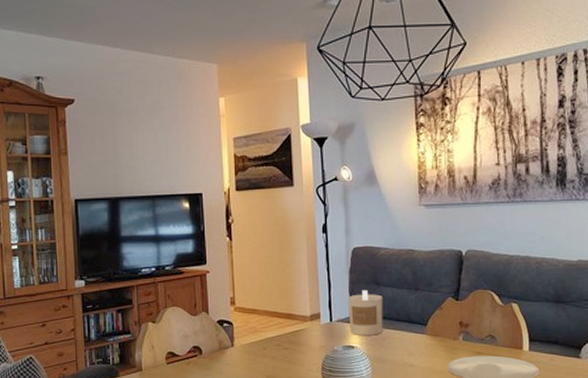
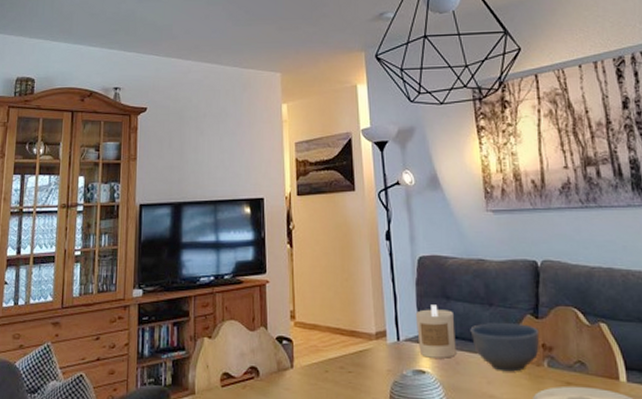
bowl: none [397,305,458,345] -> present [470,323,540,372]

